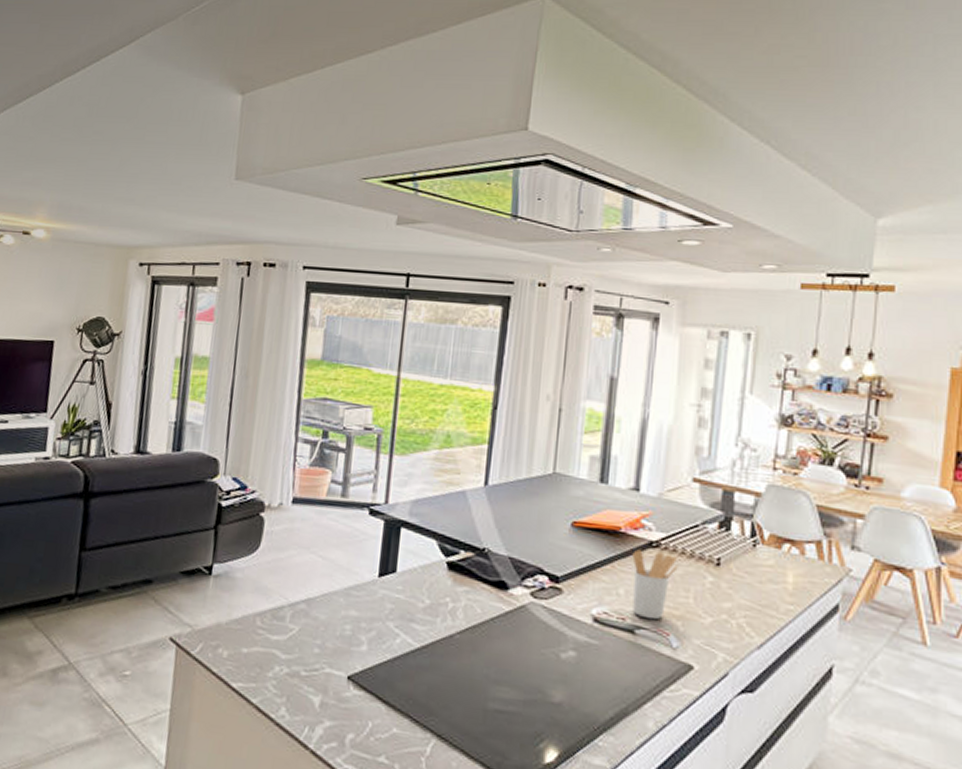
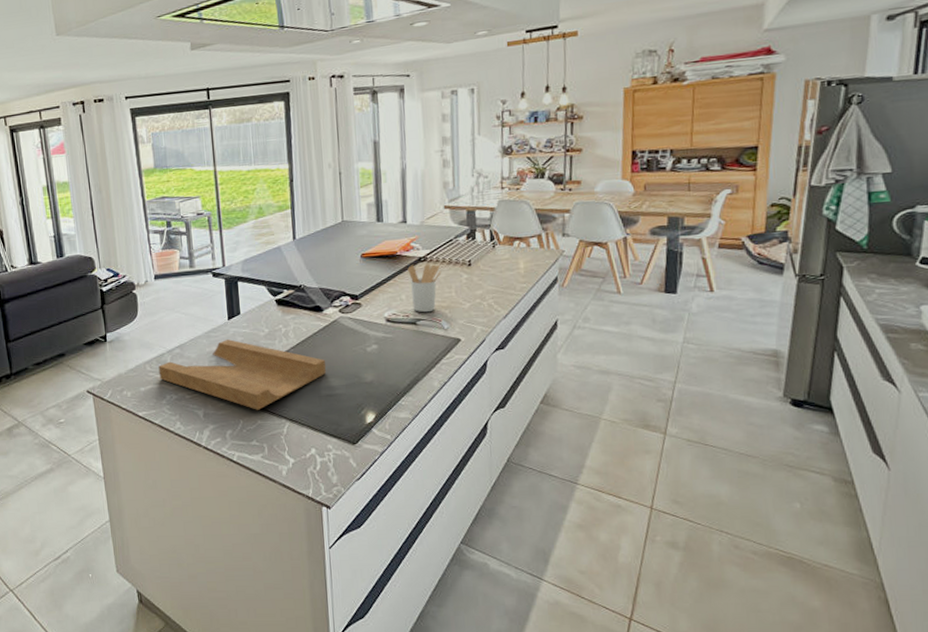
cutting board: none [270,602,500,713] -> present [158,338,326,410]

